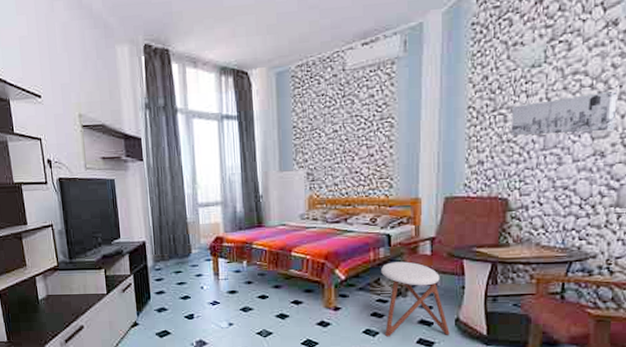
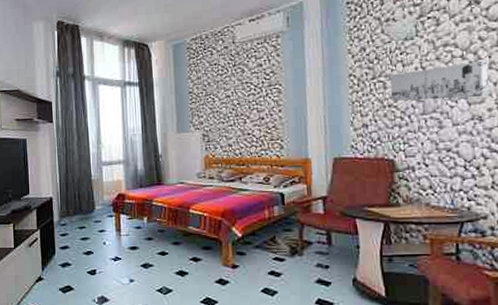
stool: present [381,261,450,337] -> none [276,220,348,297]

